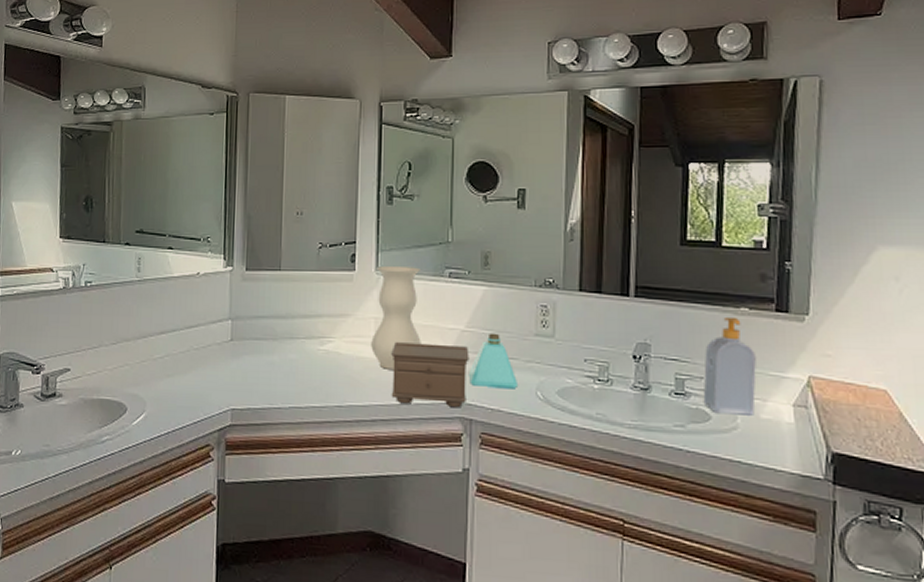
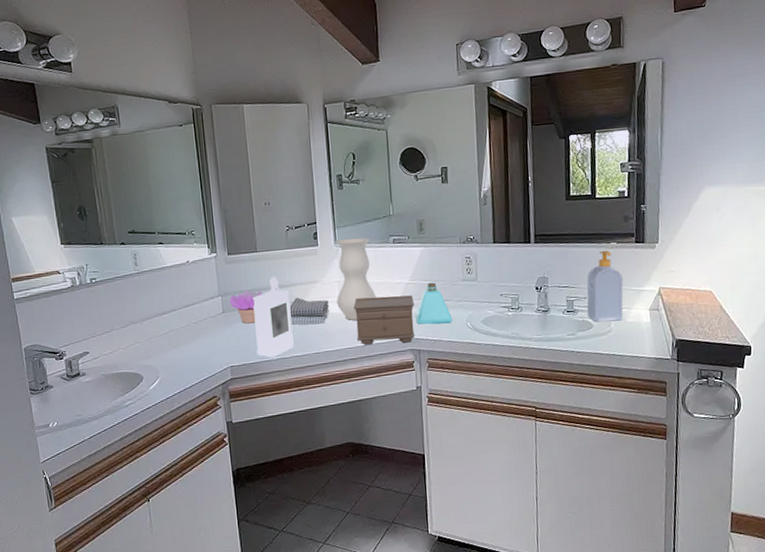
succulent plant: none [241,316,281,358] -> present [229,290,262,324]
tissue box: none [266,303,313,403] -> present [253,277,294,357]
towel: none [311,332,360,369] -> present [289,297,329,325]

